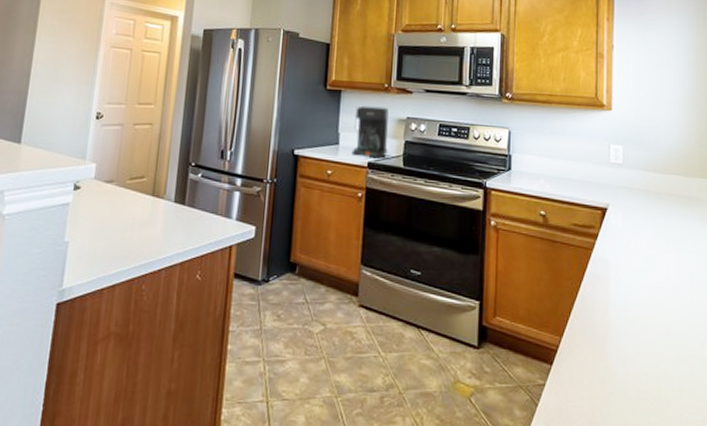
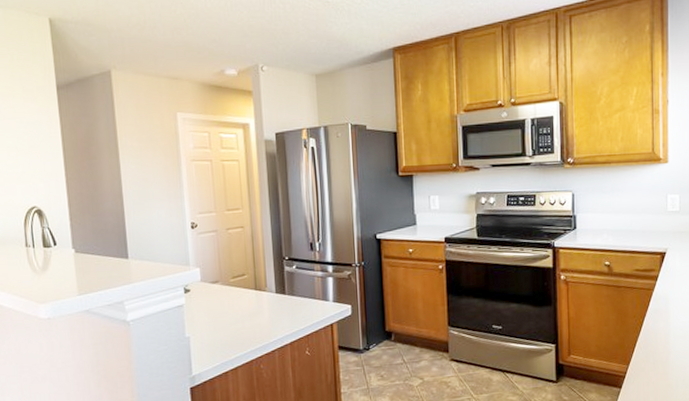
coffee maker: present [351,105,390,159] -> none [428,185,462,233]

